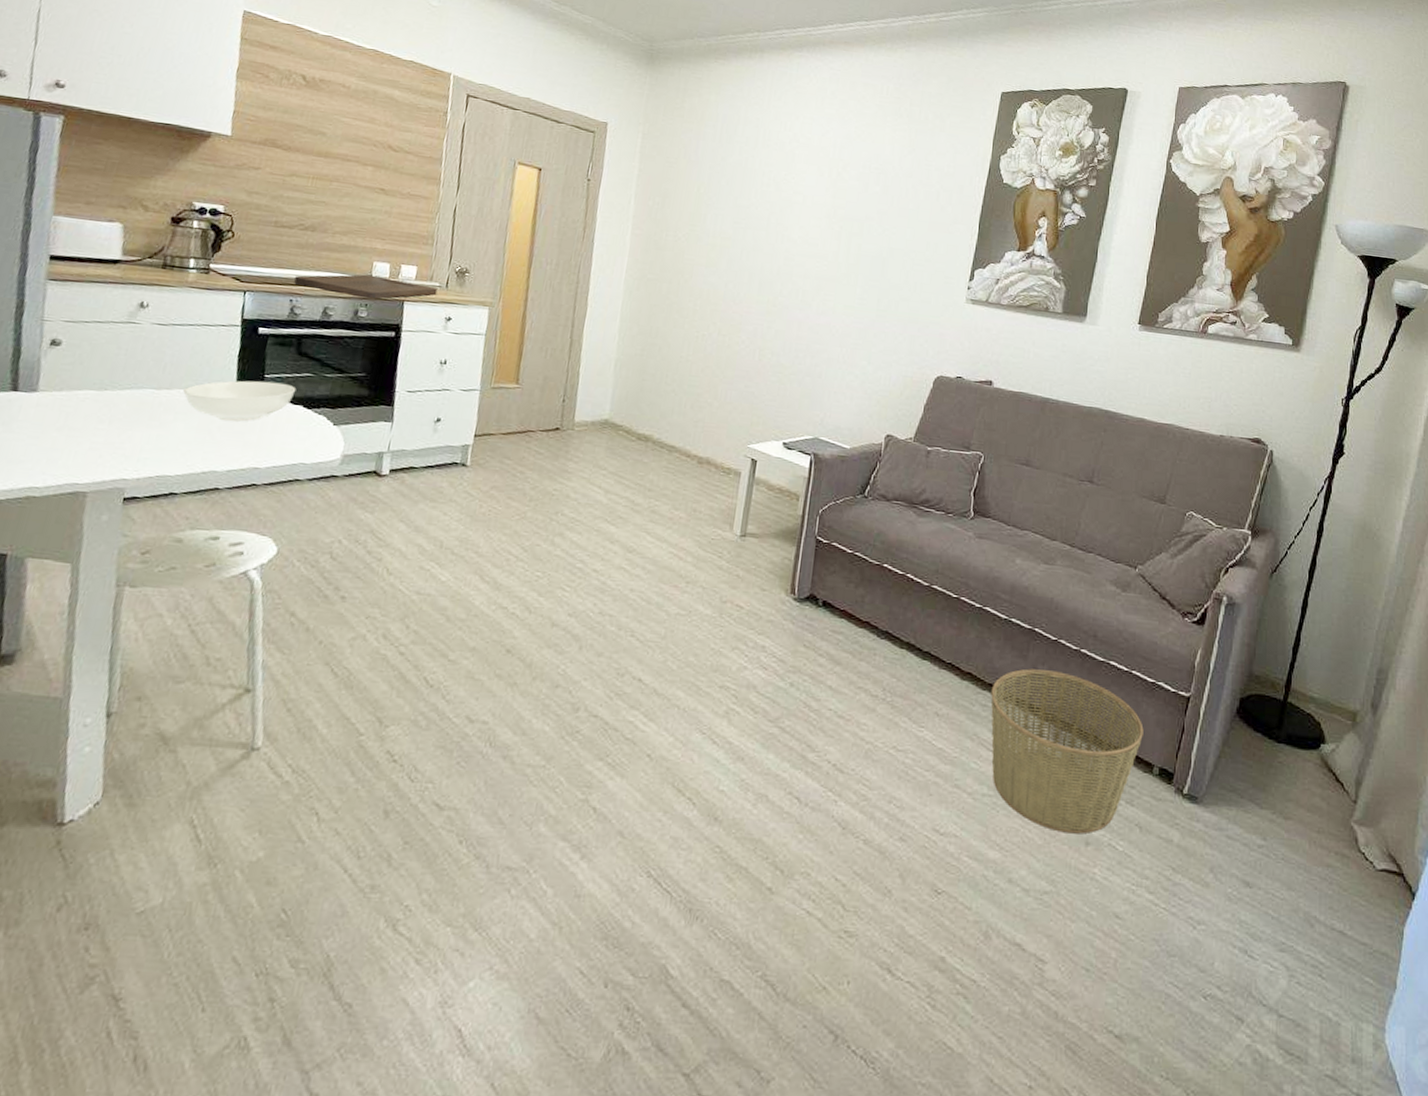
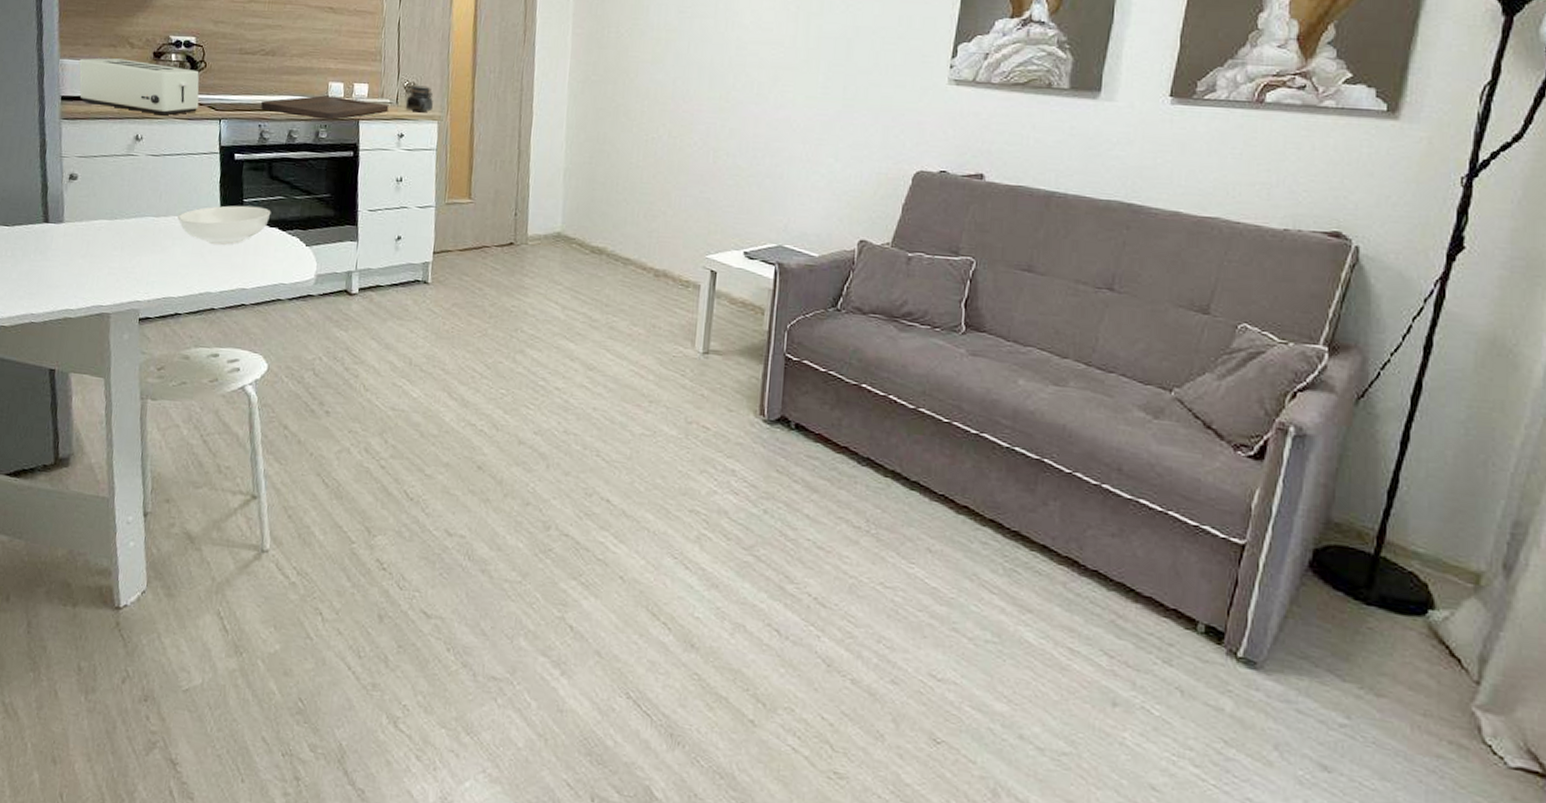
toaster: none [74,217,225,284] -> present [79,58,200,116]
jar: none [455,271,486,298] -> present [405,85,433,113]
basket: present [991,668,1144,834] -> none [992,504,1184,693]

